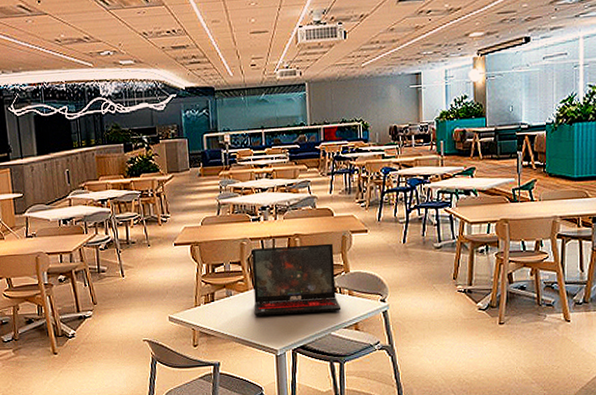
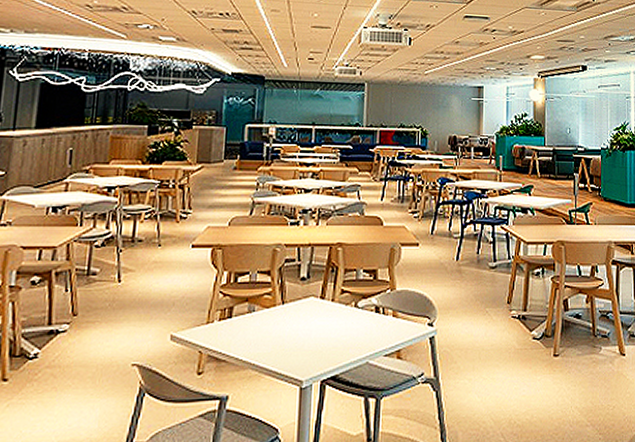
laptop: present [251,243,342,317] -> none [279,256,383,338]

